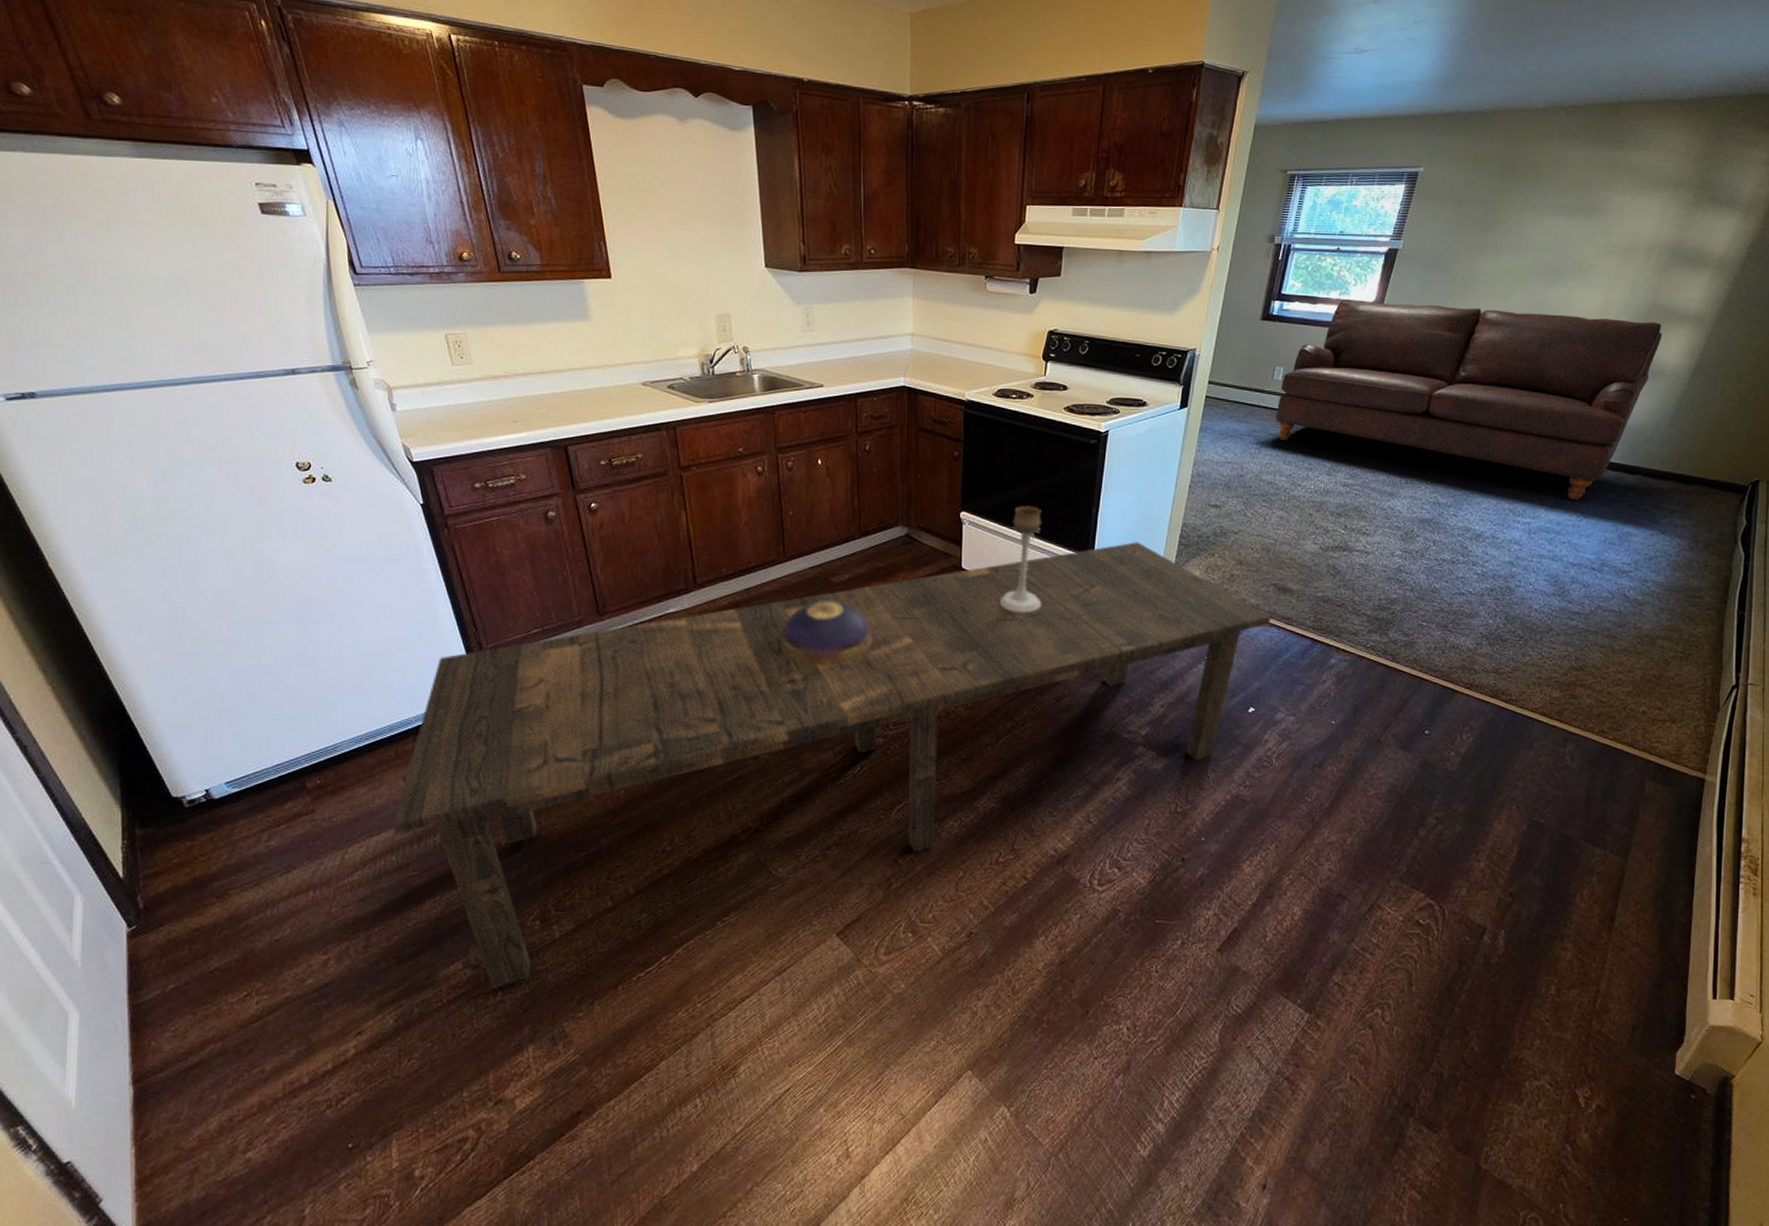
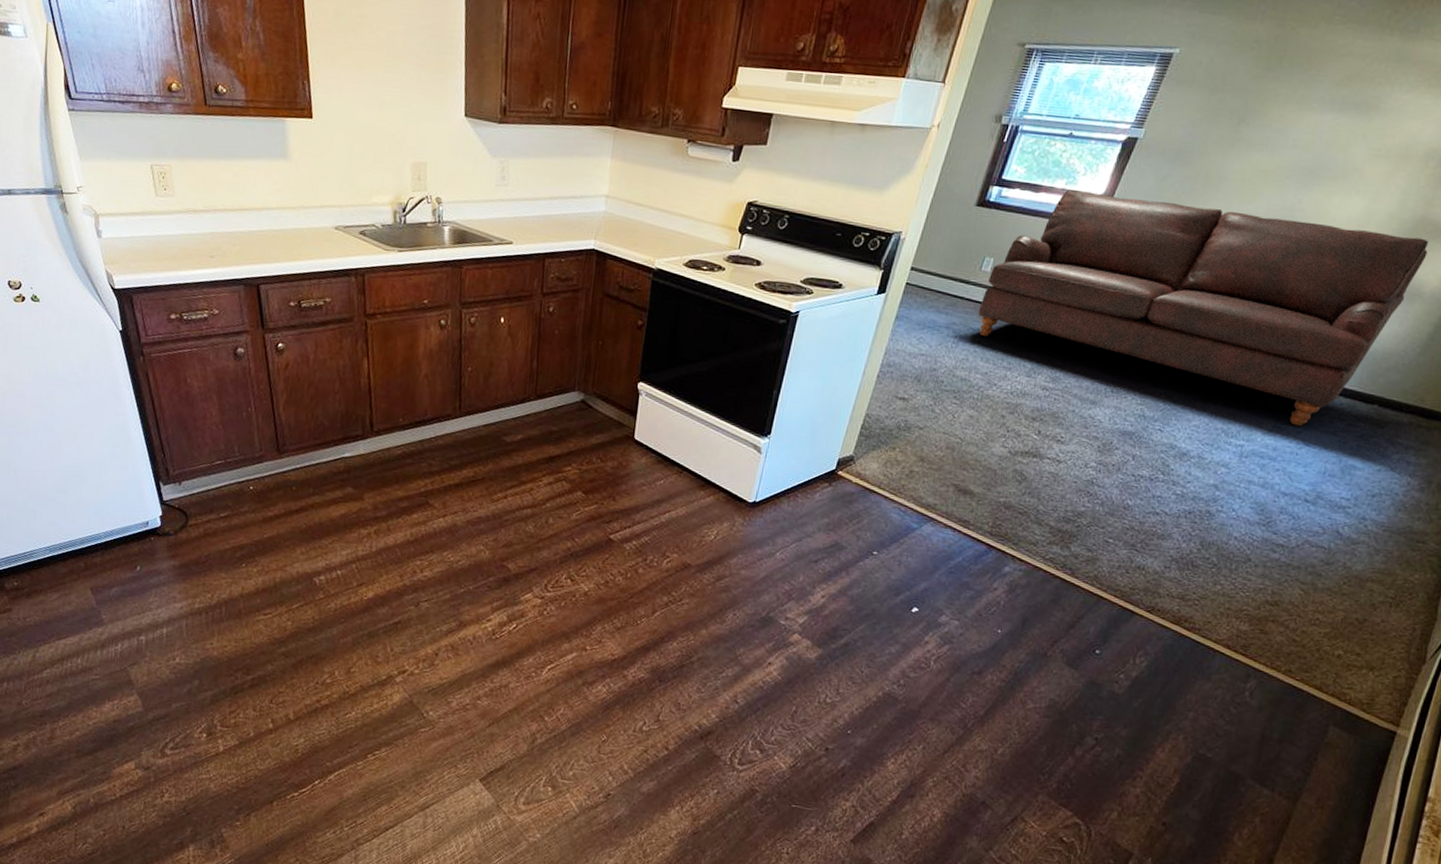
dining table: present [393,542,1271,989] -> none [79,428,947,791]
decorative bowl: present [780,601,872,665] -> none [448,459,539,523]
candle holder: present [999,505,1042,613] -> none [668,381,721,490]

